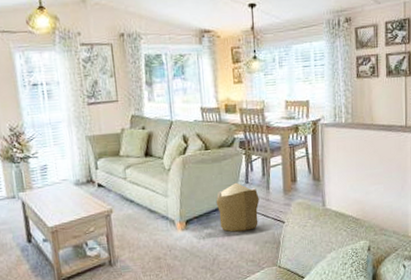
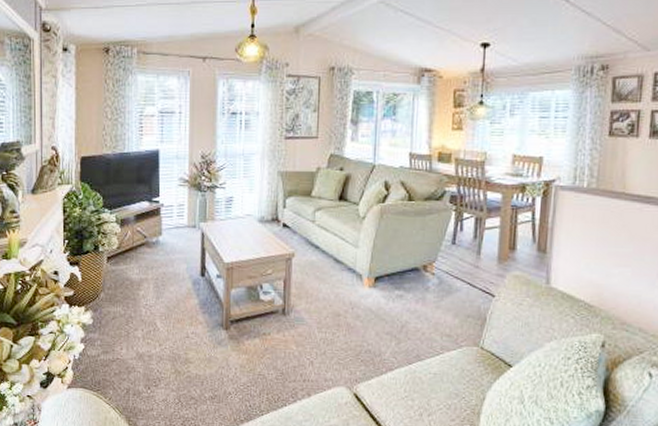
pouf: present [216,182,259,232] -> none [413,241,467,299]

